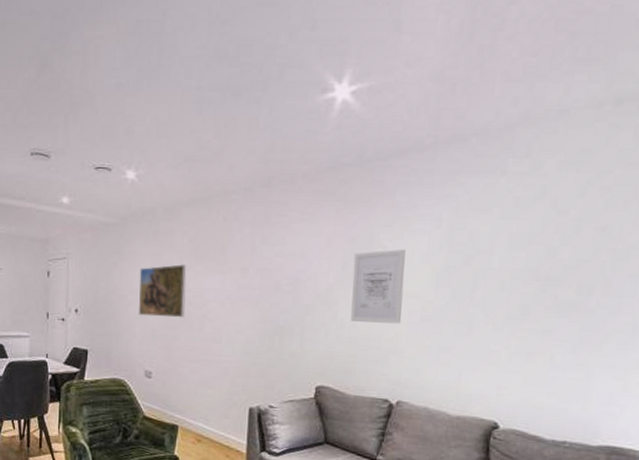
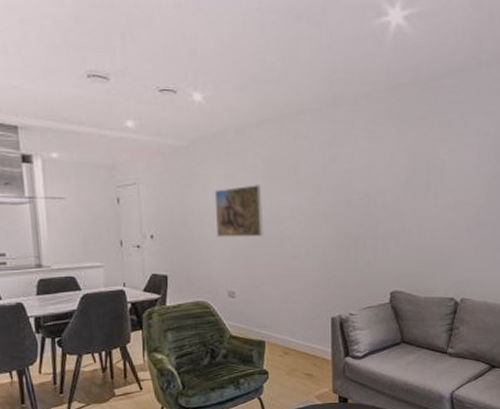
wall art: present [350,249,406,324] -> none [416,161,461,230]

